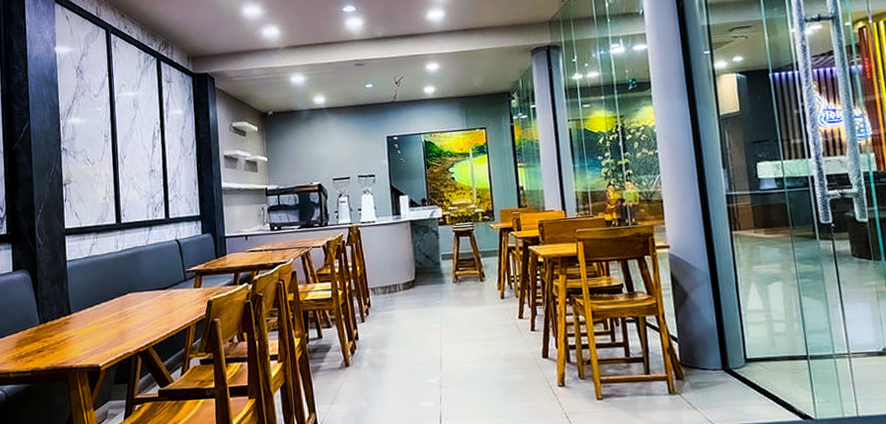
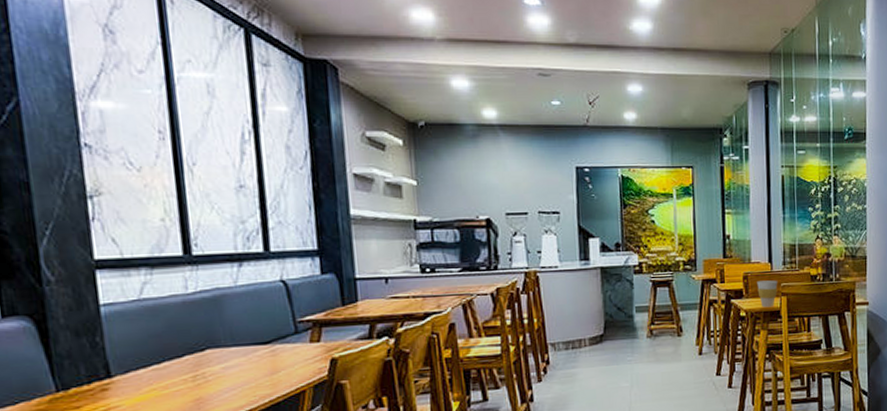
cup: none [552,226,573,253] -> present [757,280,778,308]

